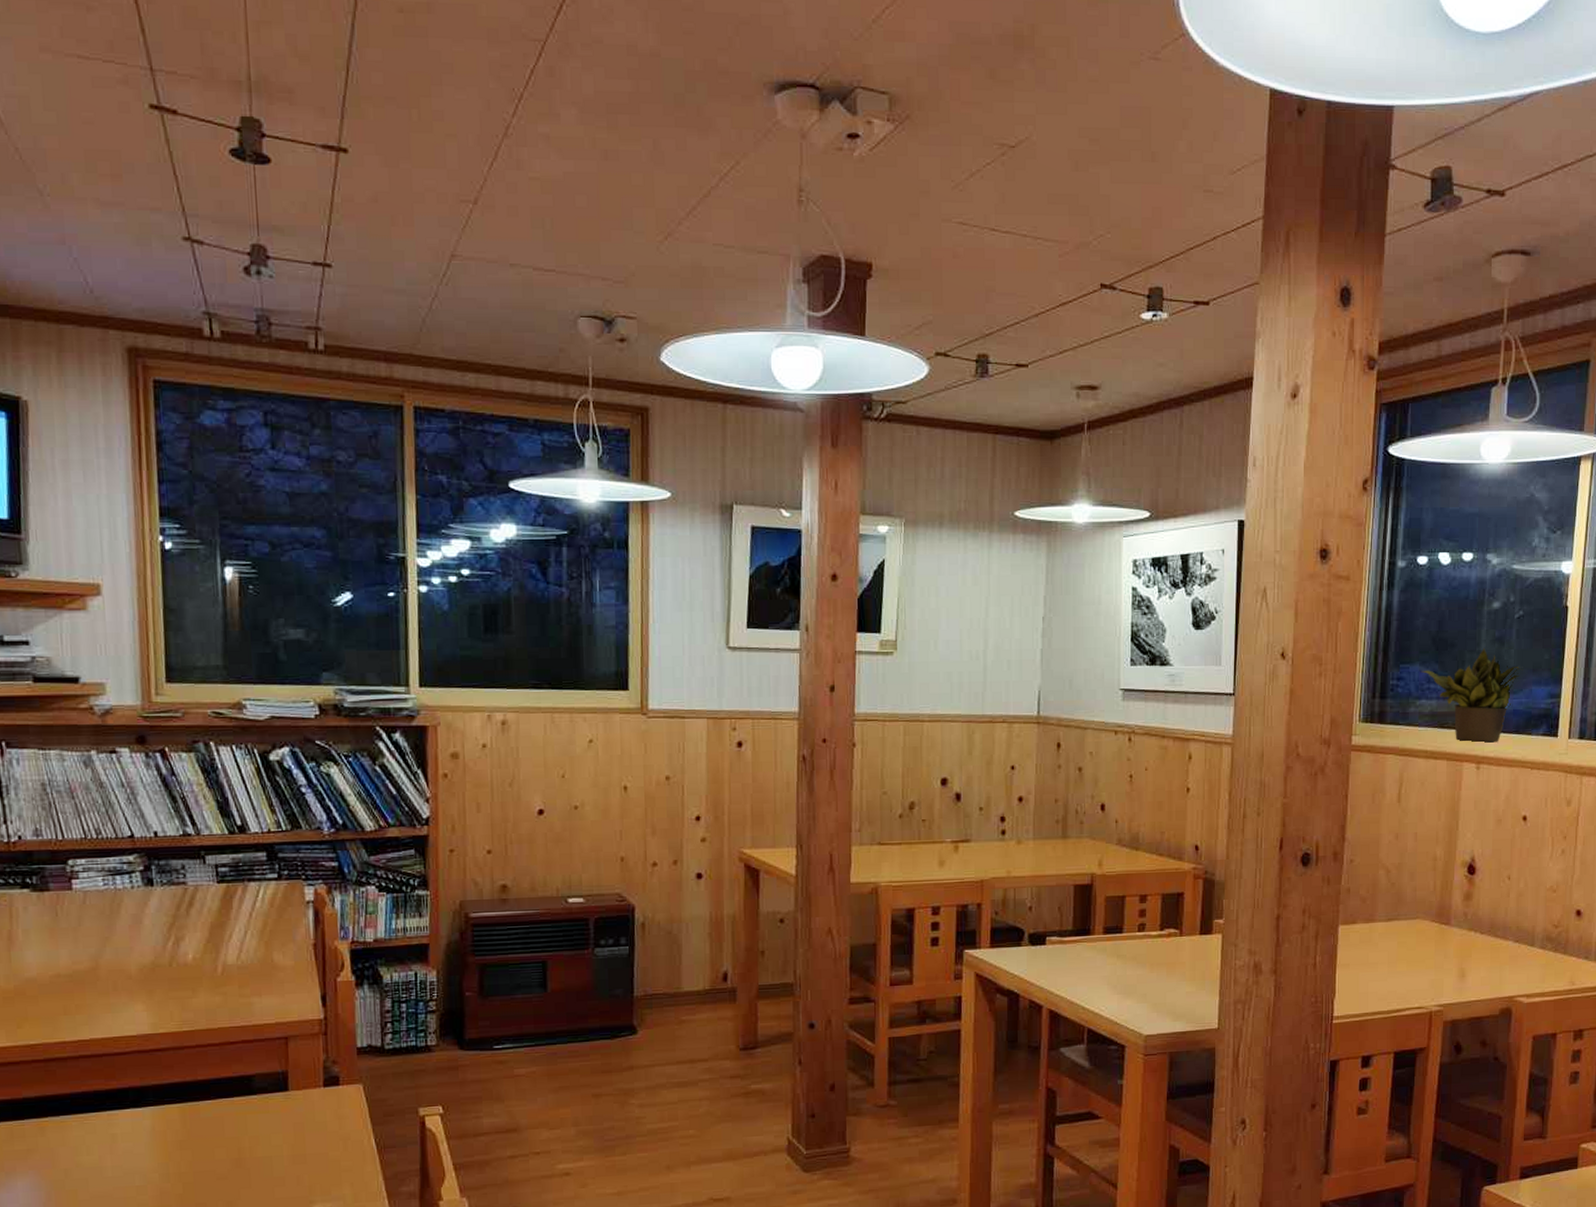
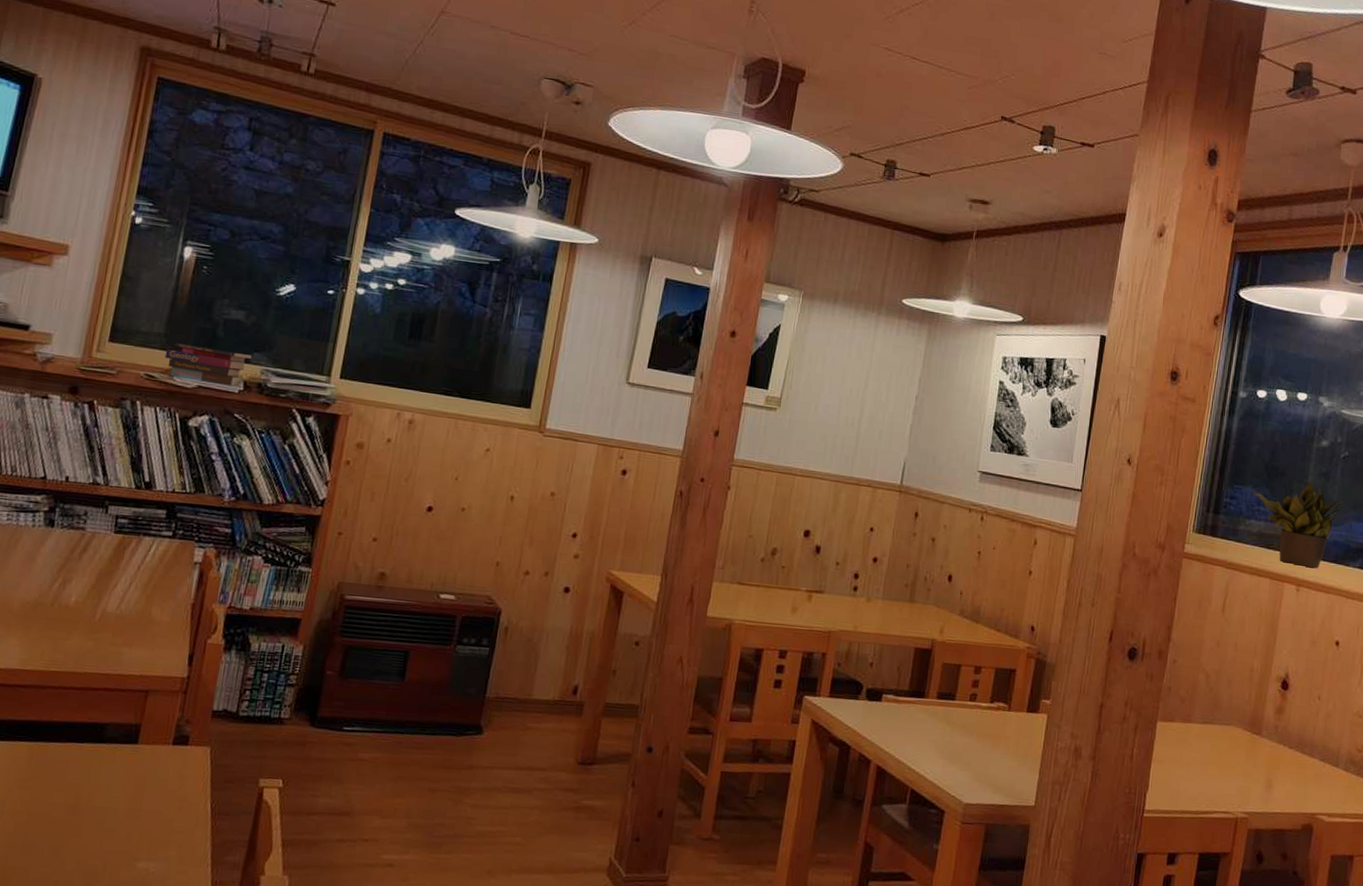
books: none [228,673,322,712] -> present [164,342,252,387]

